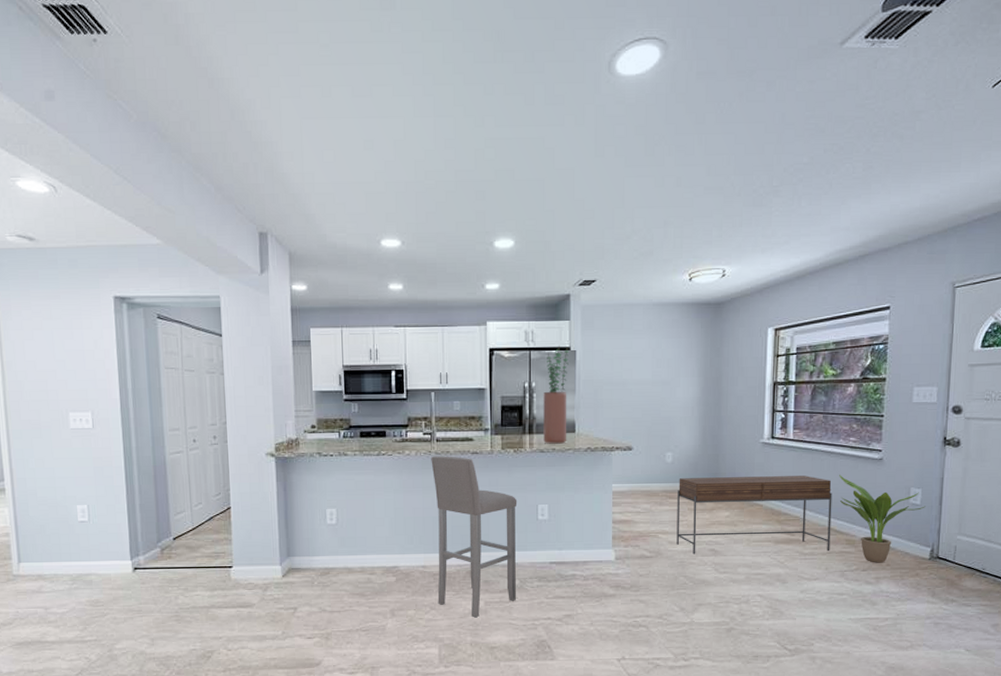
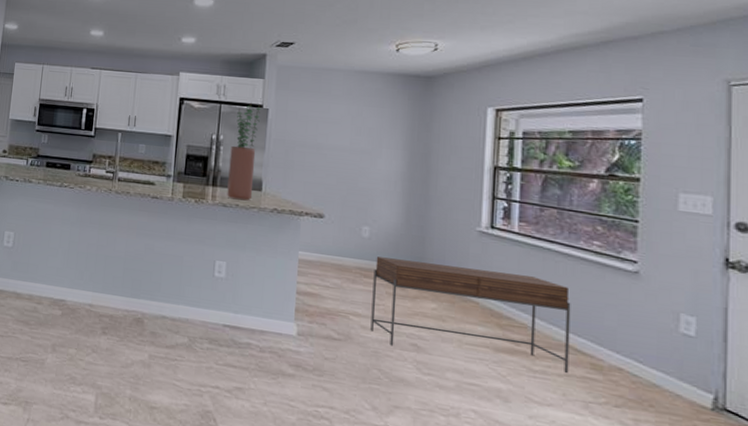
bar stool: present [431,456,517,618] -> none [100,194,194,371]
potted plant: present [839,475,925,563] -> none [580,283,703,402]

